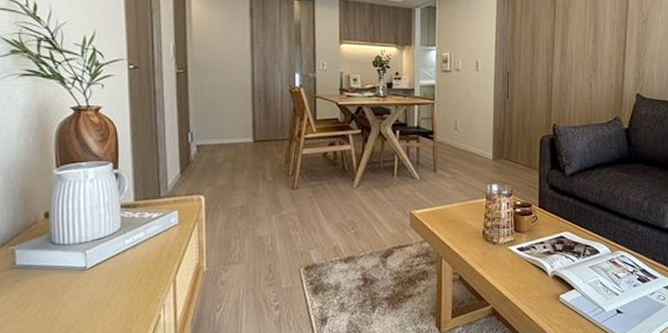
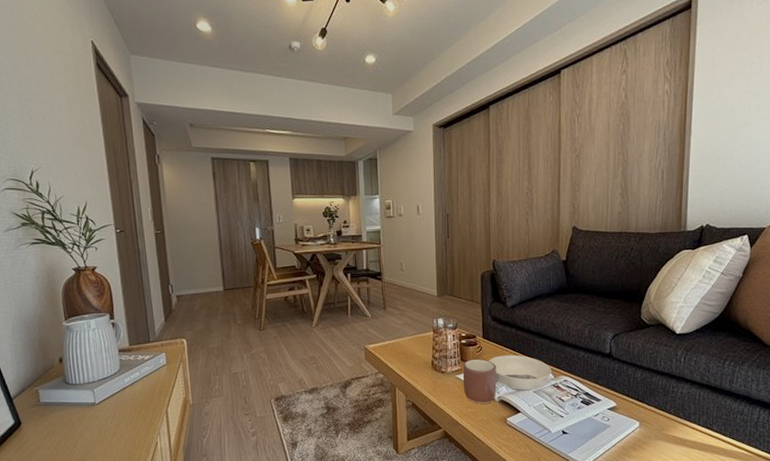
mug: none [515,229,551,280] -> present [462,358,497,405]
bowl: none [543,226,608,267] -> present [488,354,551,392]

